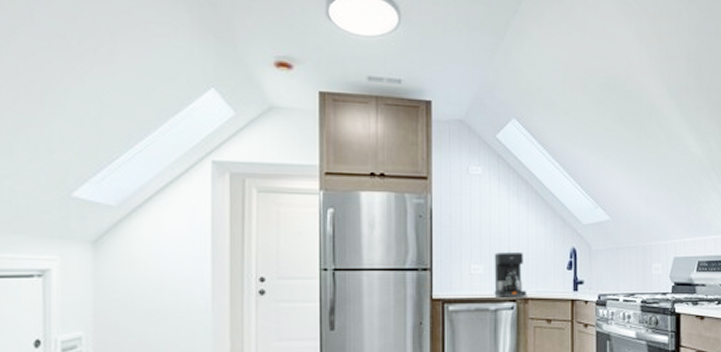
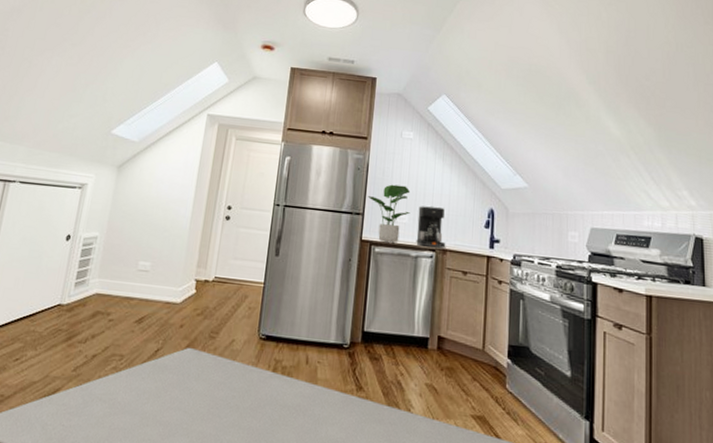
potted plant: none [434,231,485,298] -> present [367,184,411,243]

